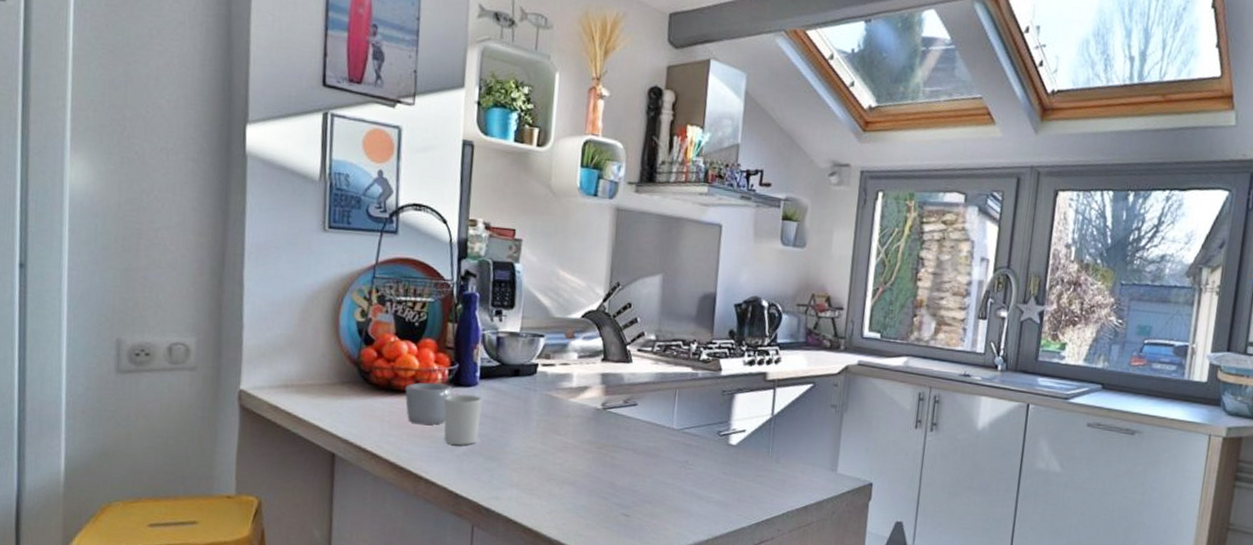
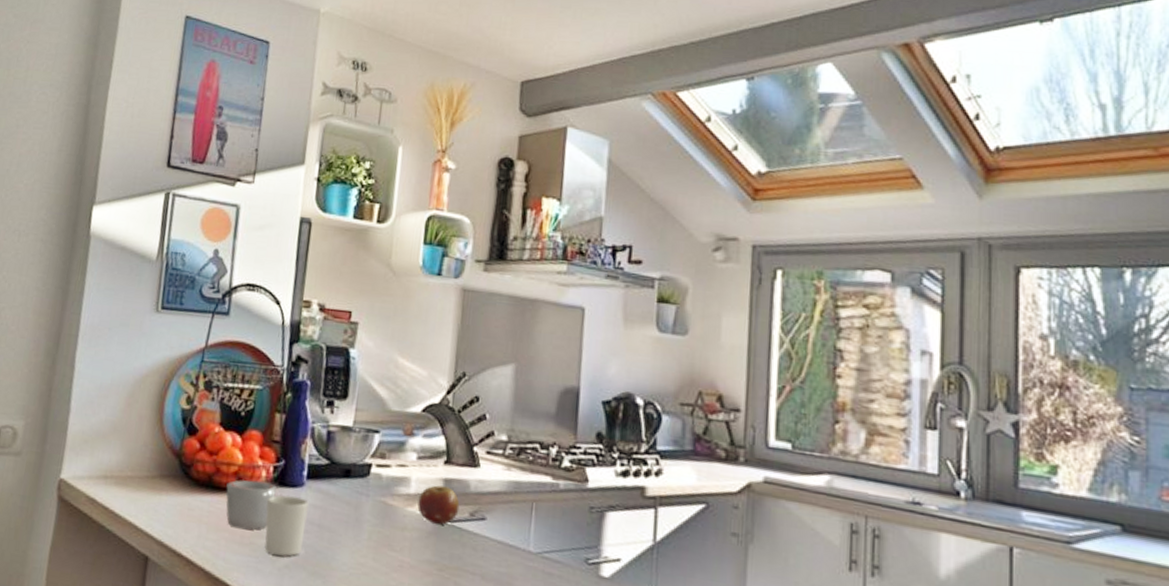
fruit: none [579,379,615,411] -> present [417,485,460,525]

